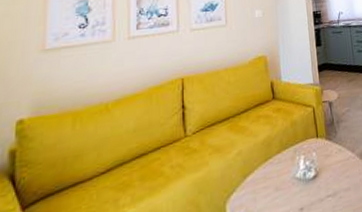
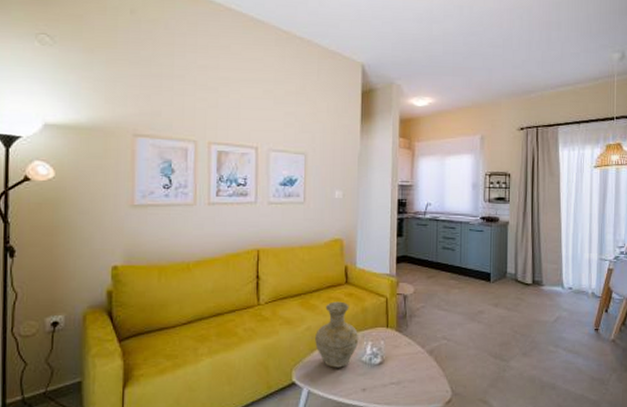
vase: none [247,118,292,192] -> present [315,301,359,368]

